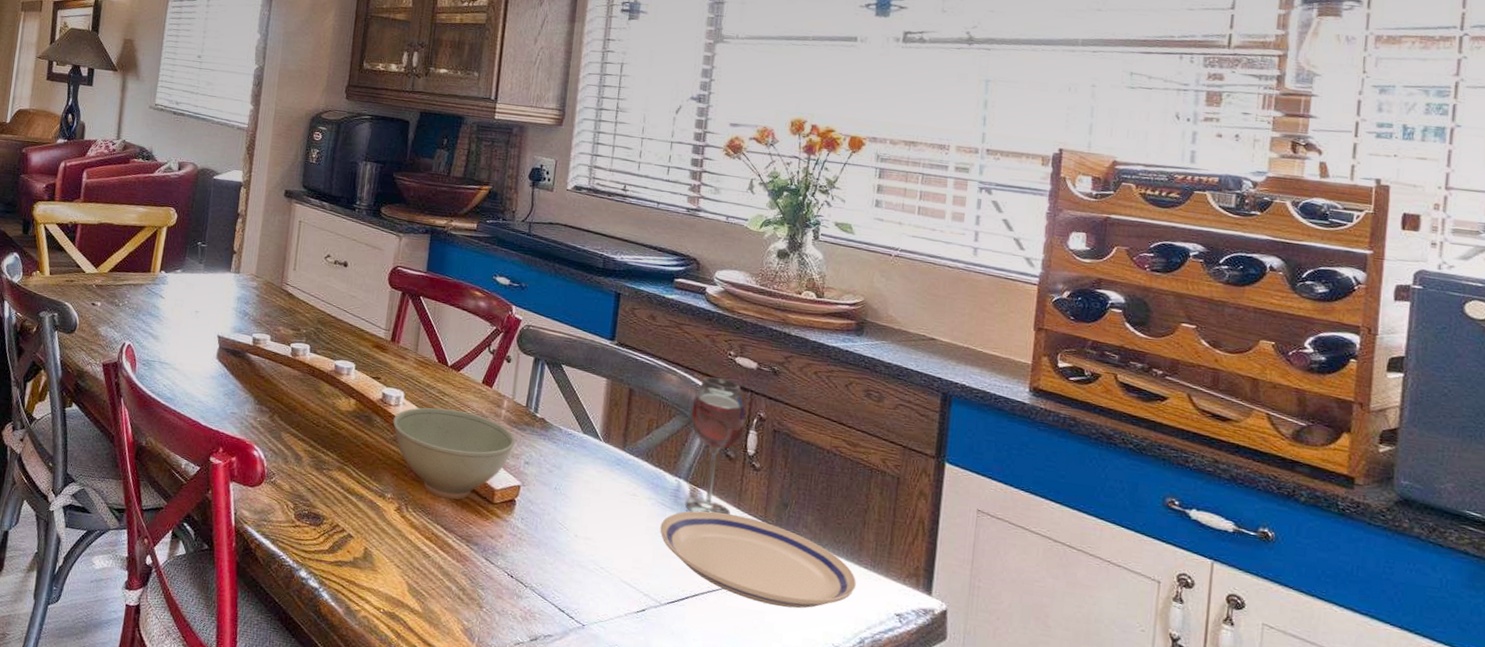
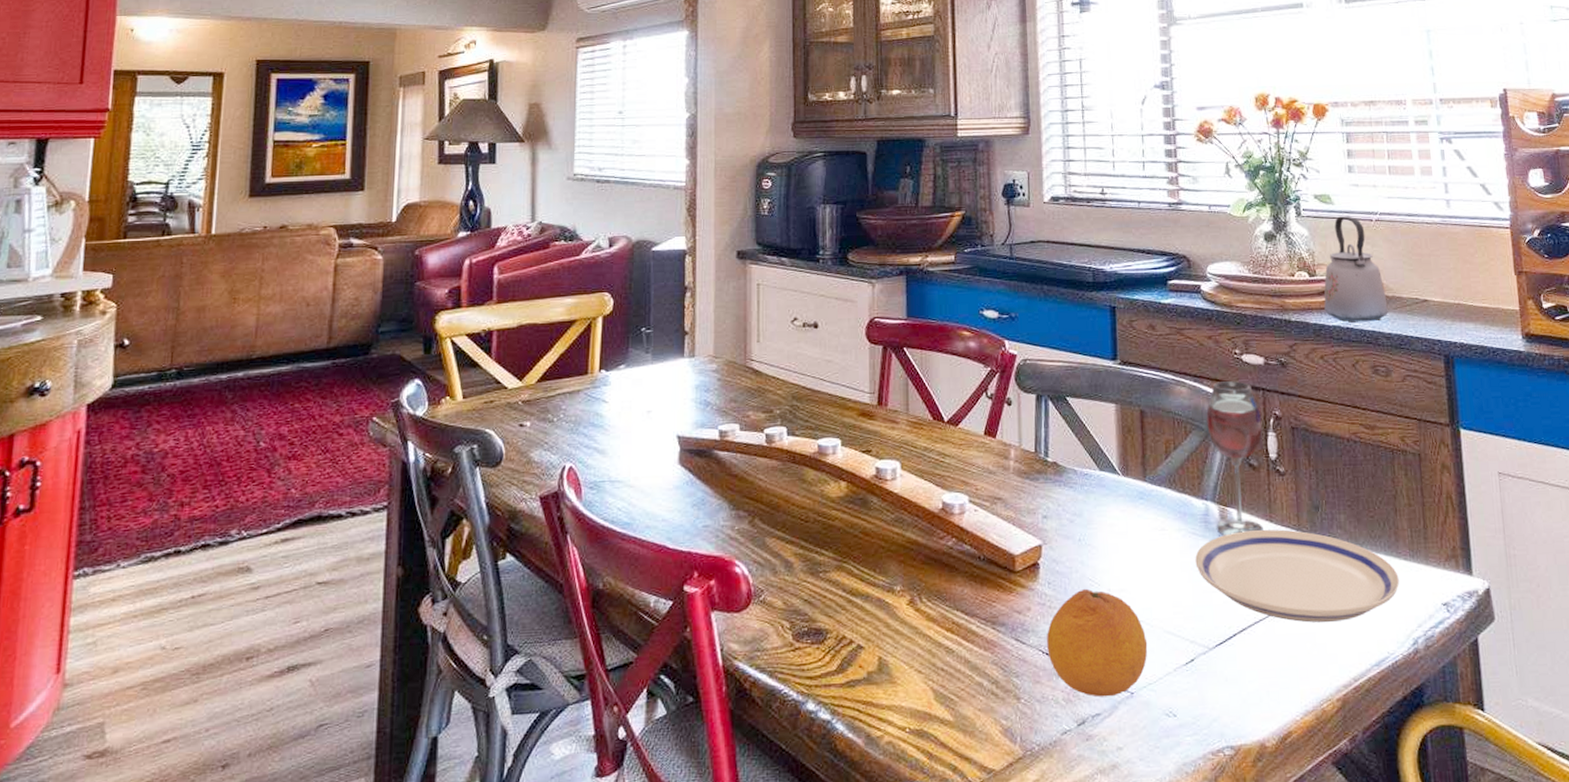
bowl: present [393,407,515,500] -> none [892,471,1029,578]
fruit: none [512,530,605,624] -> present [1047,588,1148,697]
kettle: none [826,246,893,349] -> present [1324,216,1388,323]

